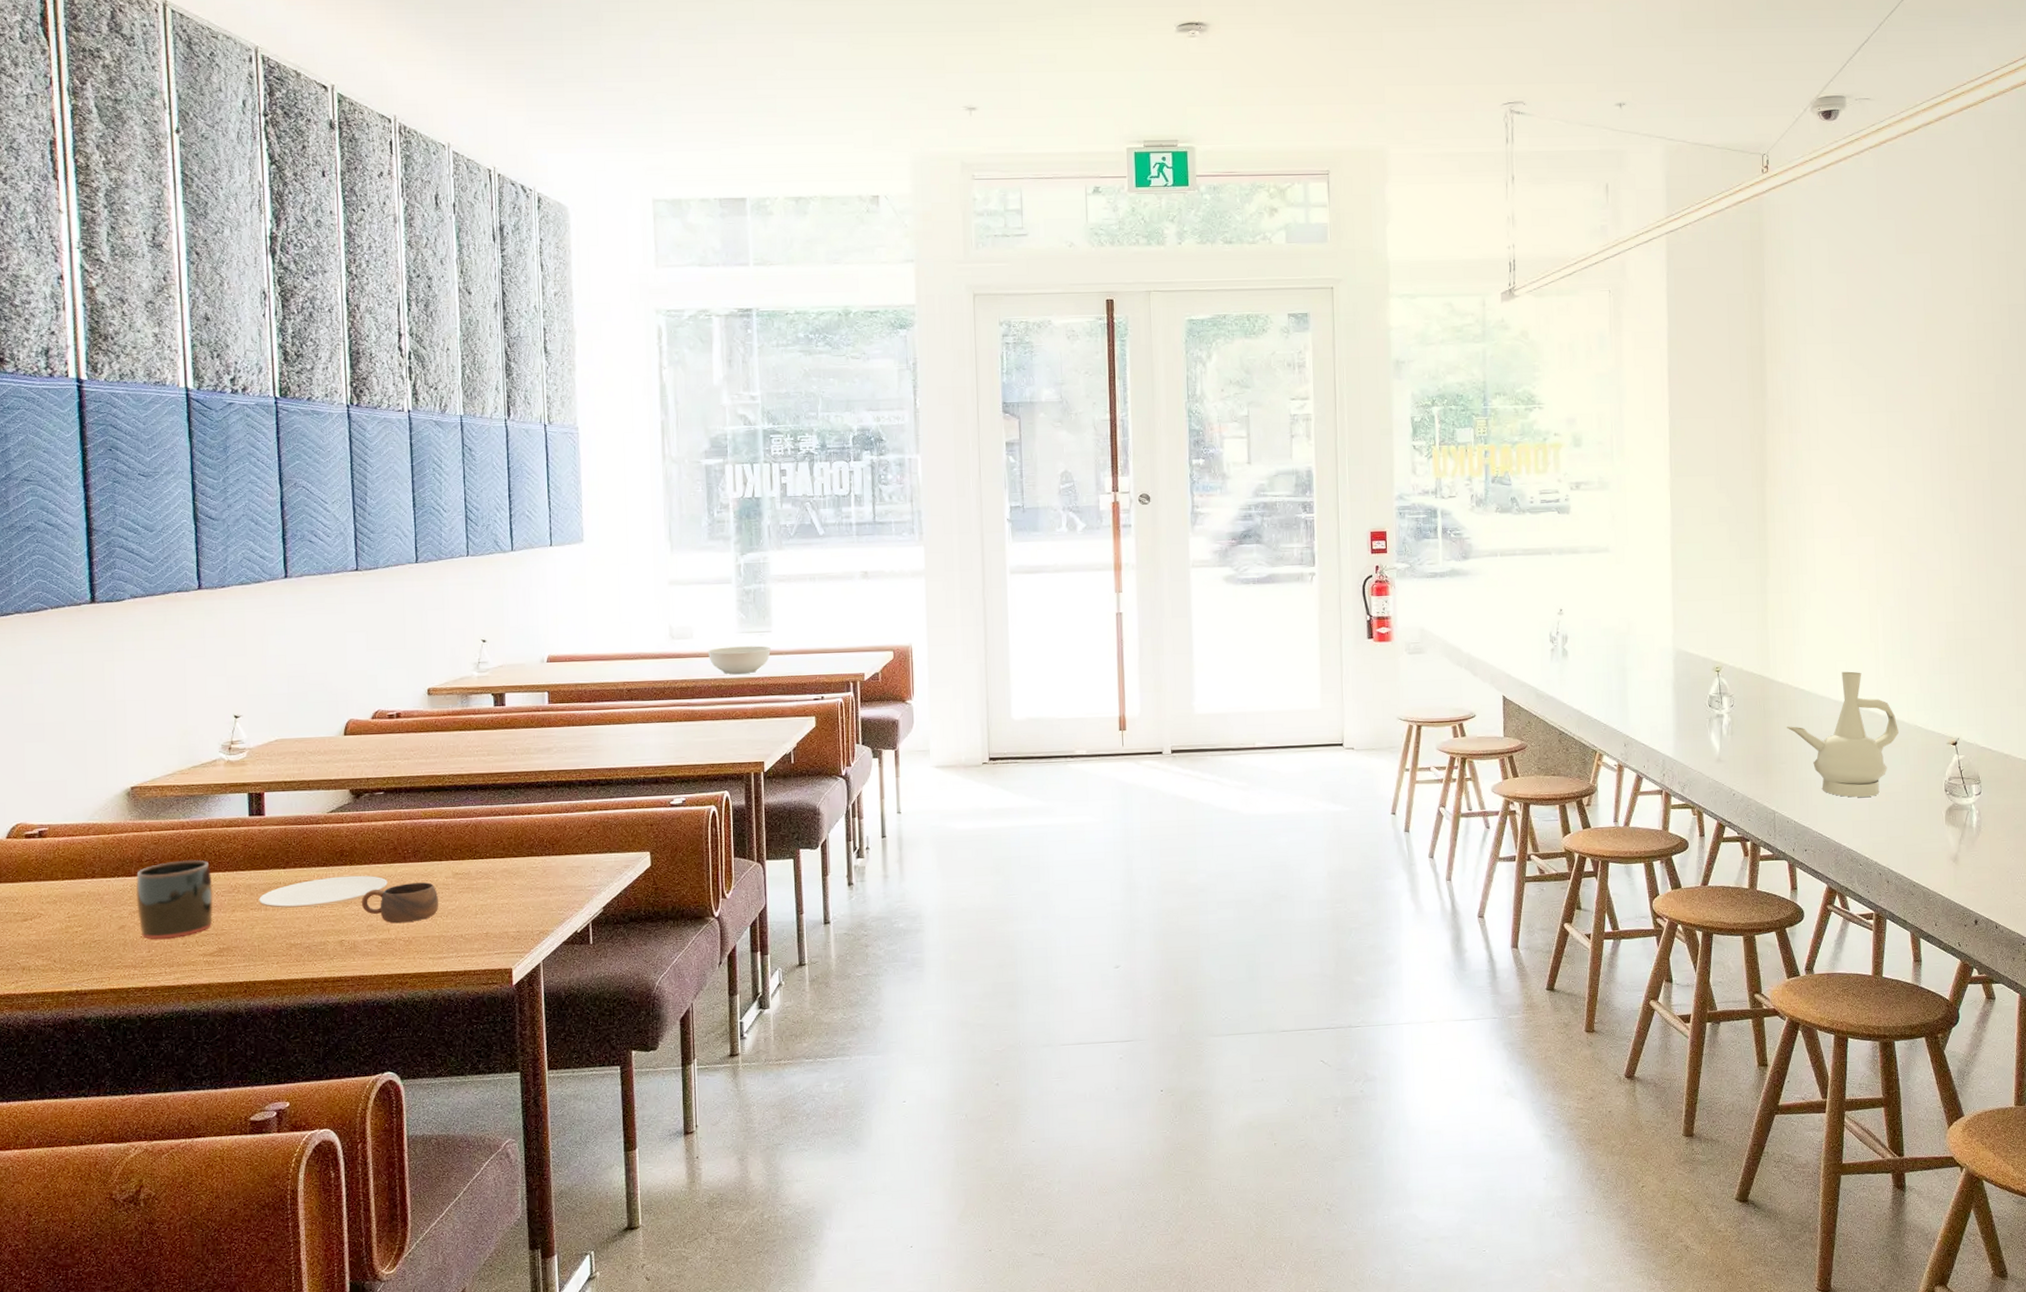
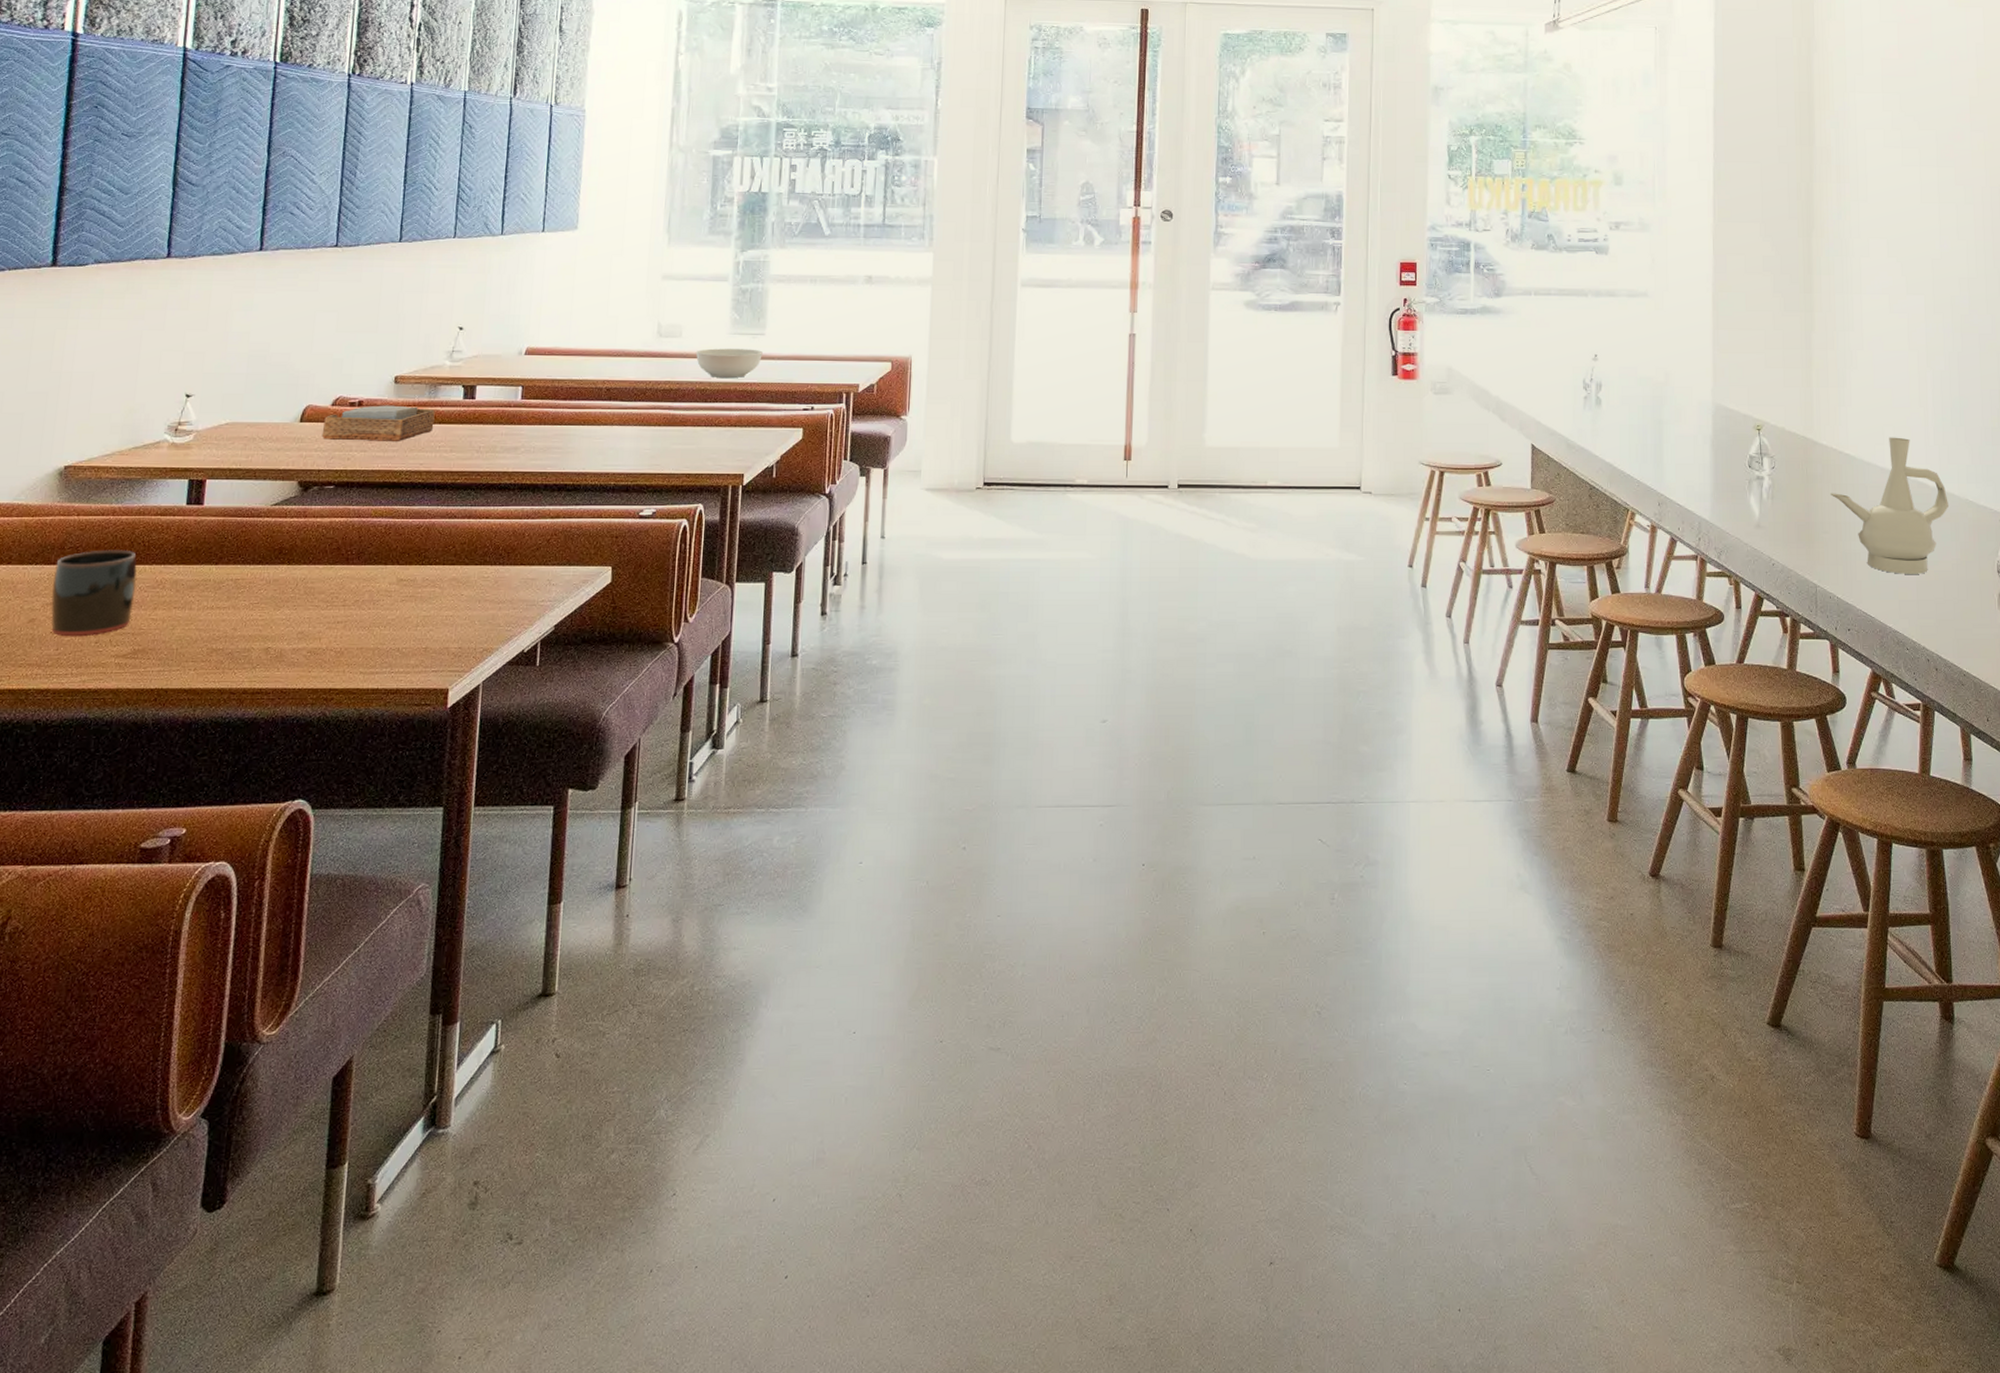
plate: present [259,875,388,909] -> none [184,576,326,610]
cup: present [361,882,439,924] -> none [294,588,379,632]
napkin holder: none [366,715,470,751] -> present [321,405,435,443]

